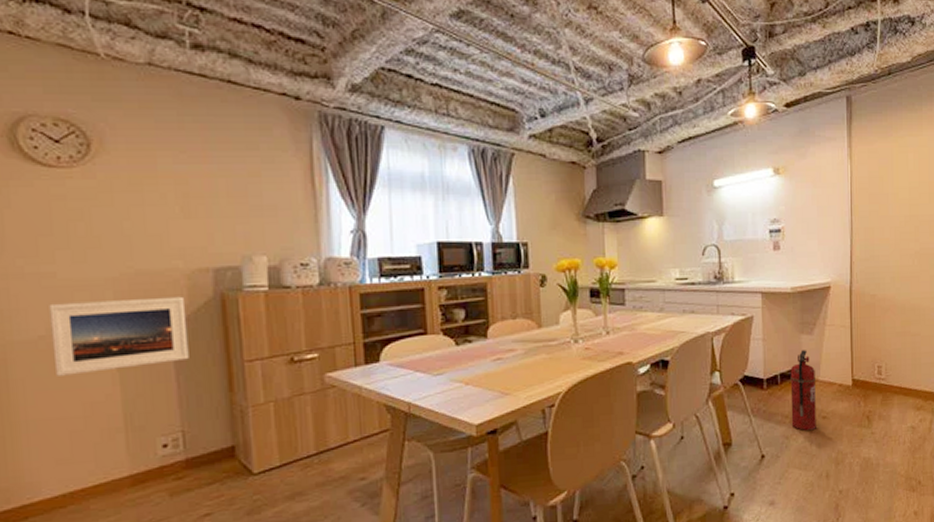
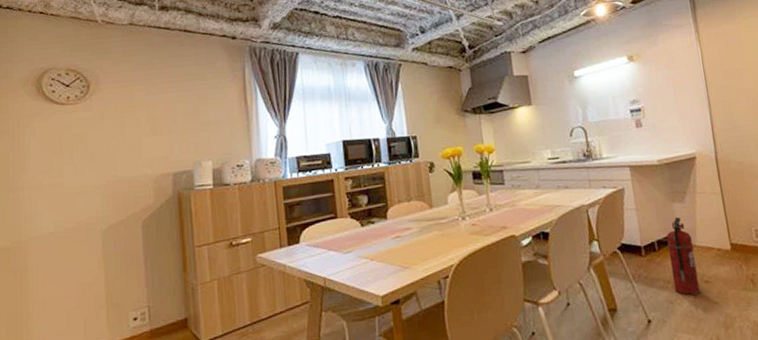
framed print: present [49,296,189,376] -> none [57,196,154,264]

